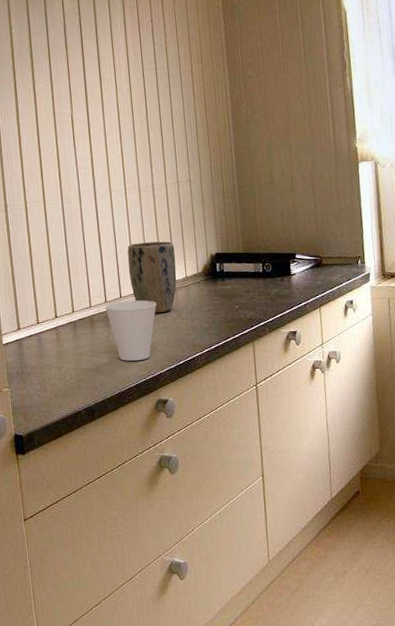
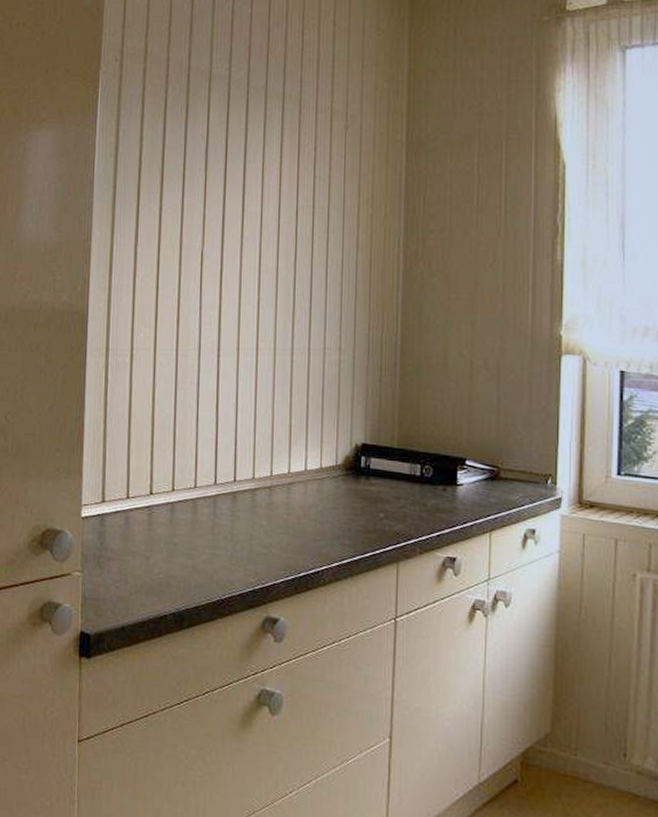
cup: present [105,300,157,361] -> none [213,486,279,564]
plant pot: present [127,241,177,314] -> none [248,417,310,508]

